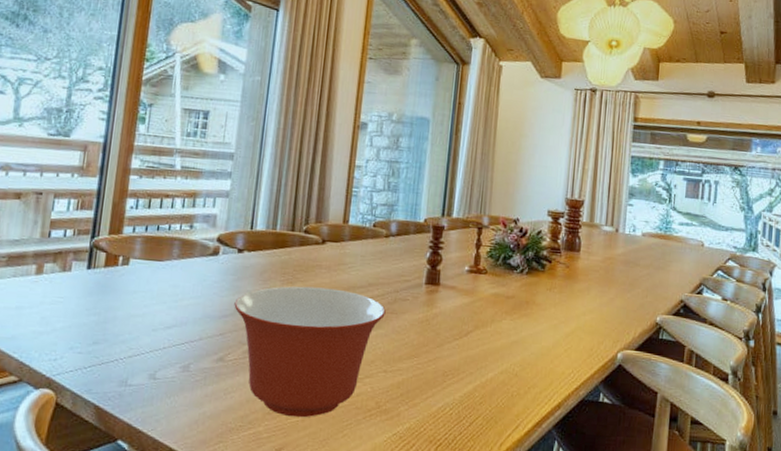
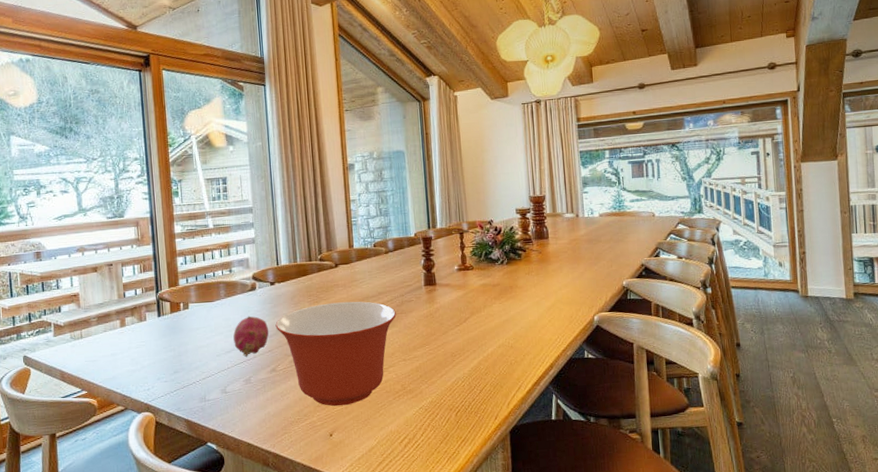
fruit: none [177,286,225,338] -> present [233,316,269,358]

